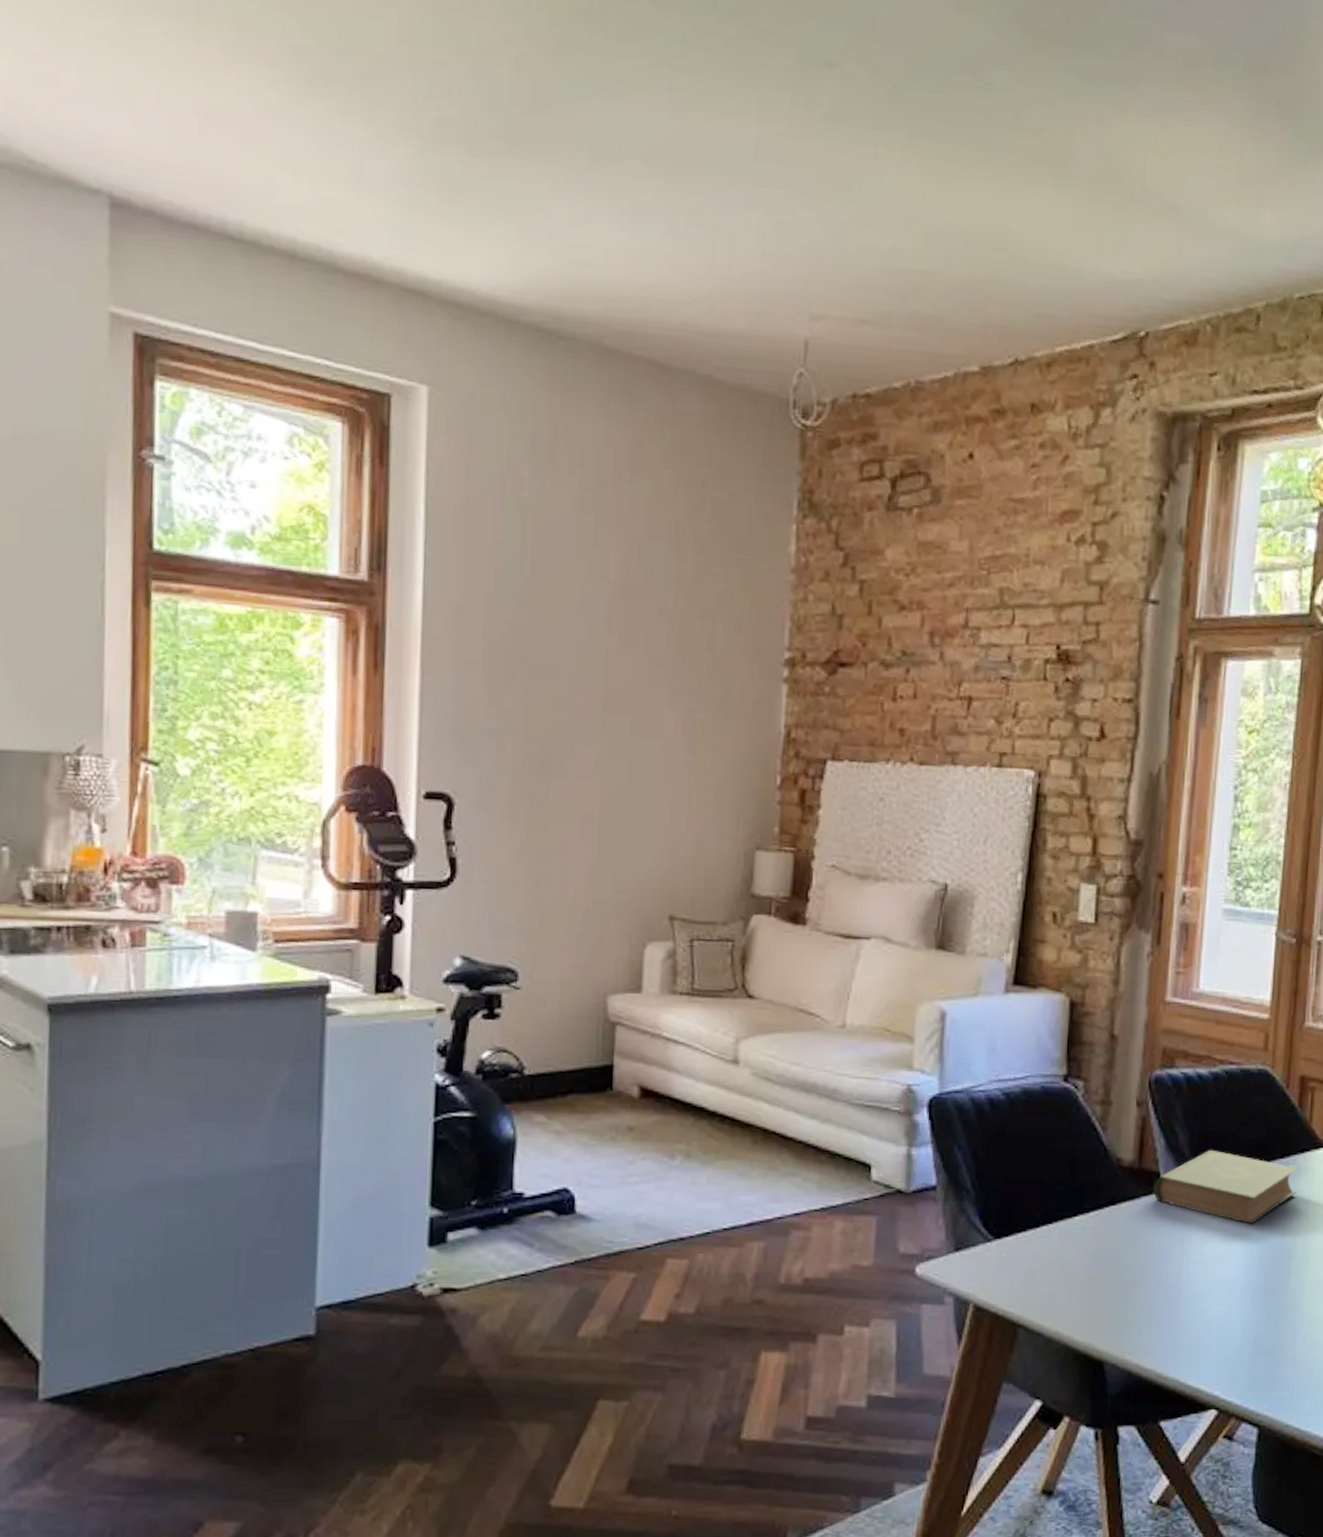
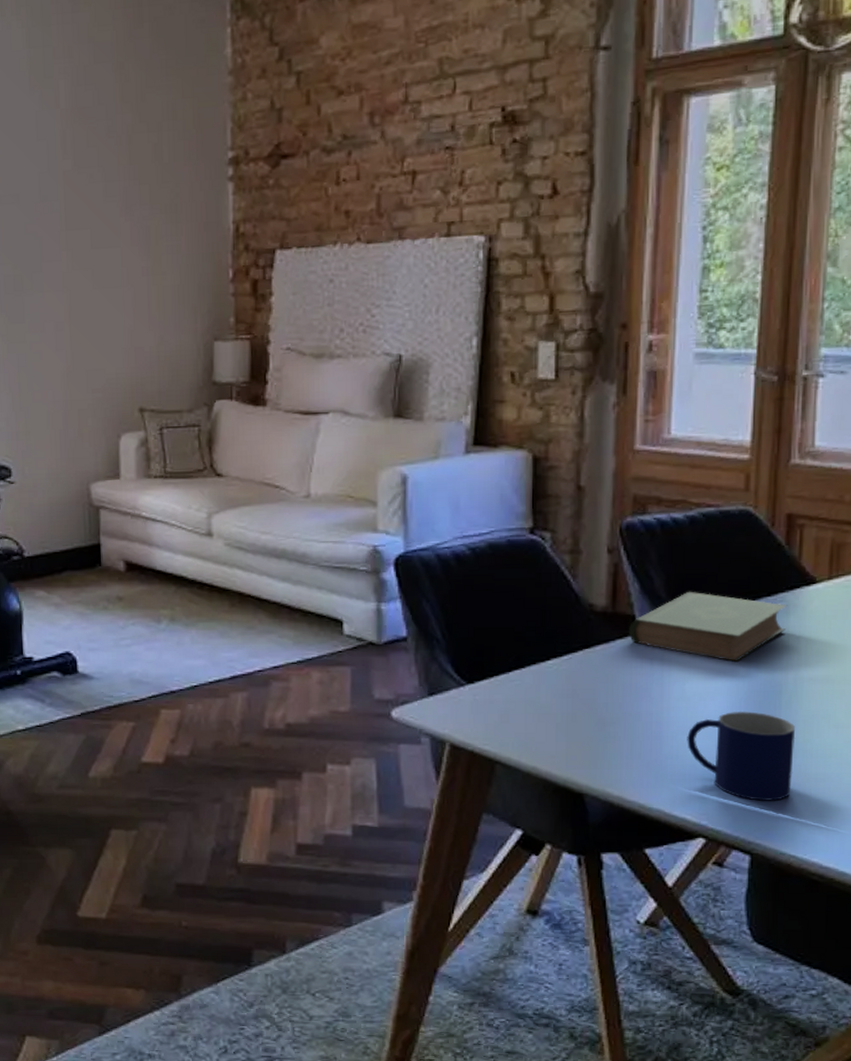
mug: none [1203,1275,1302,1371] -> present [687,710,796,802]

